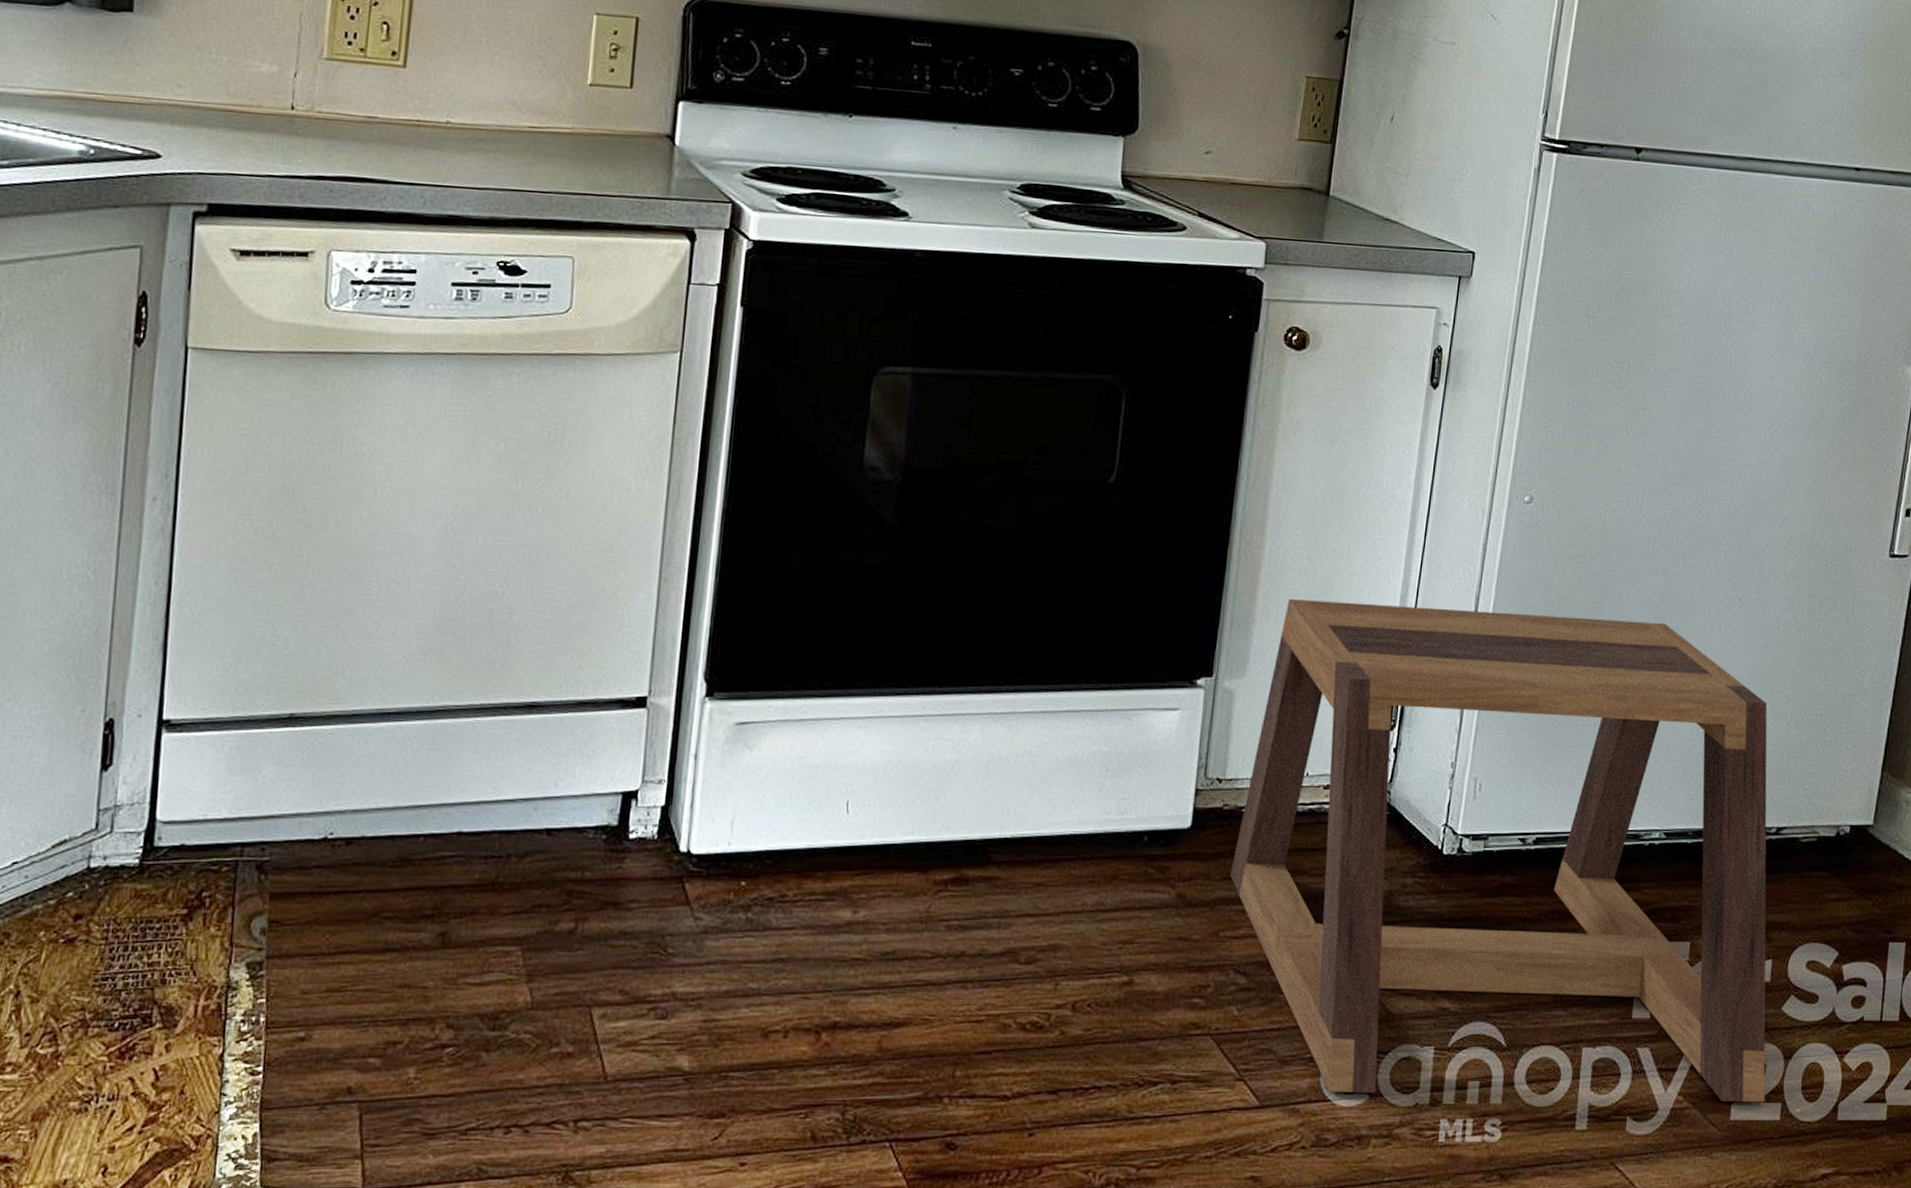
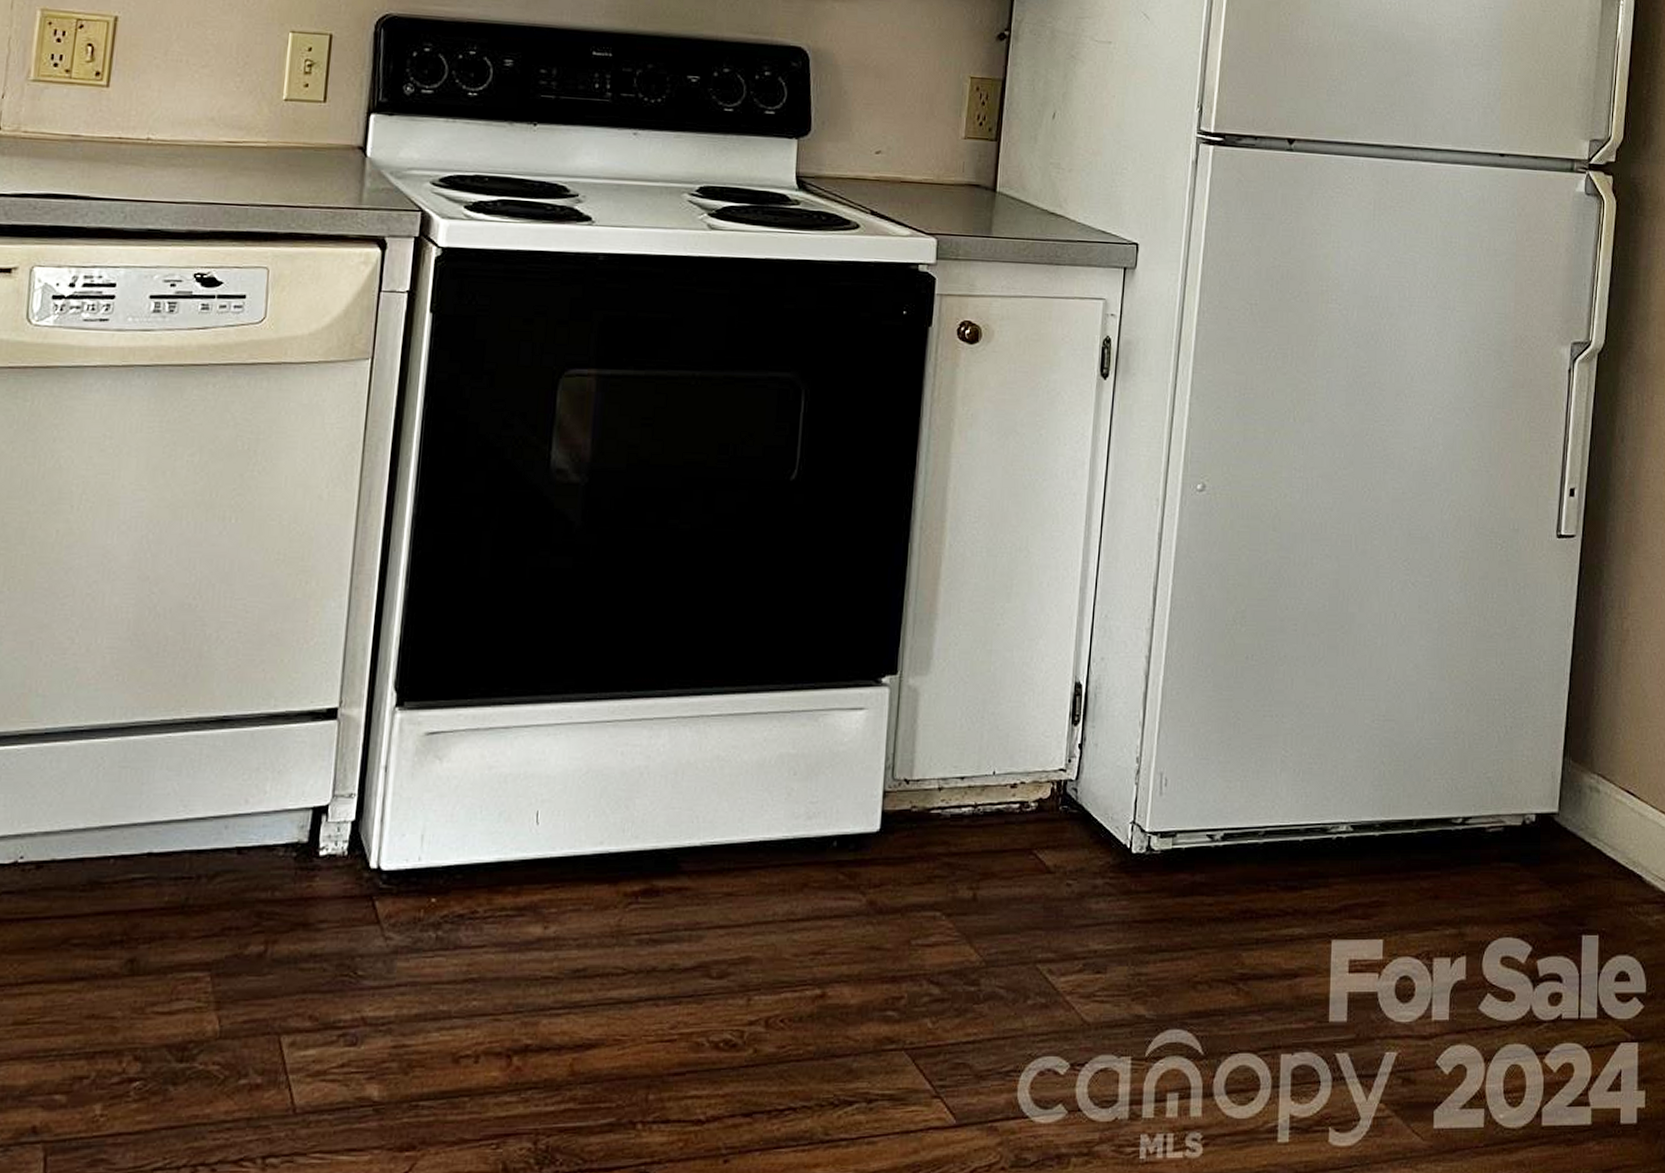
stool: present [1230,598,1768,1103] -> none [920,592,1468,1109]

